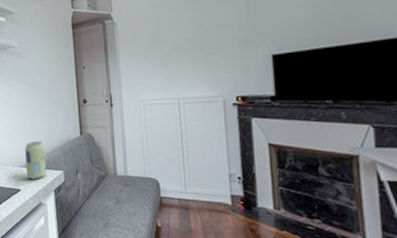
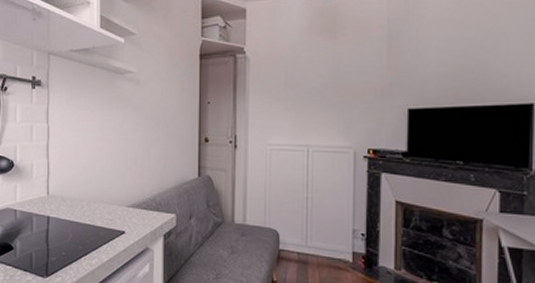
beverage can: present [25,141,47,180] -> none [134,179,157,222]

